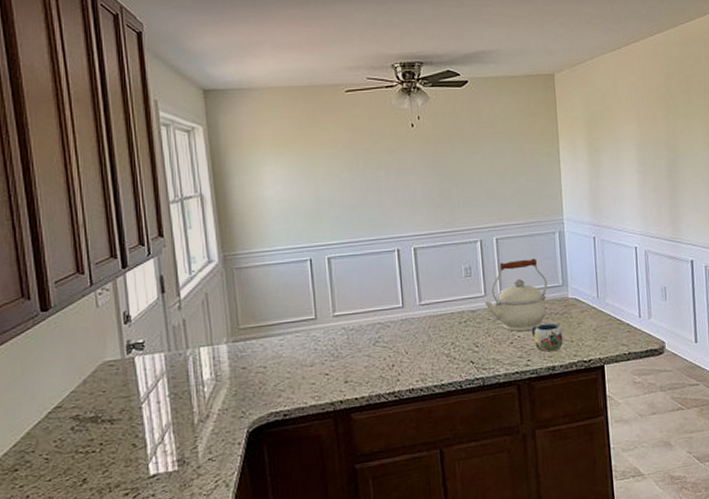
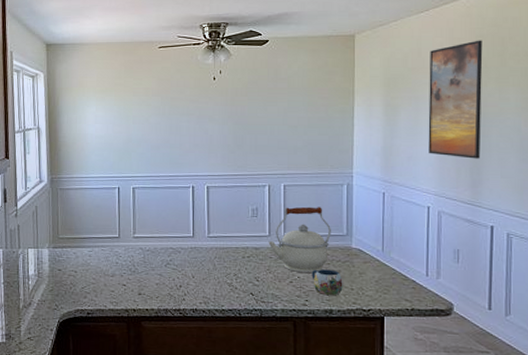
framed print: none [625,77,677,196] -> present [428,40,483,159]

